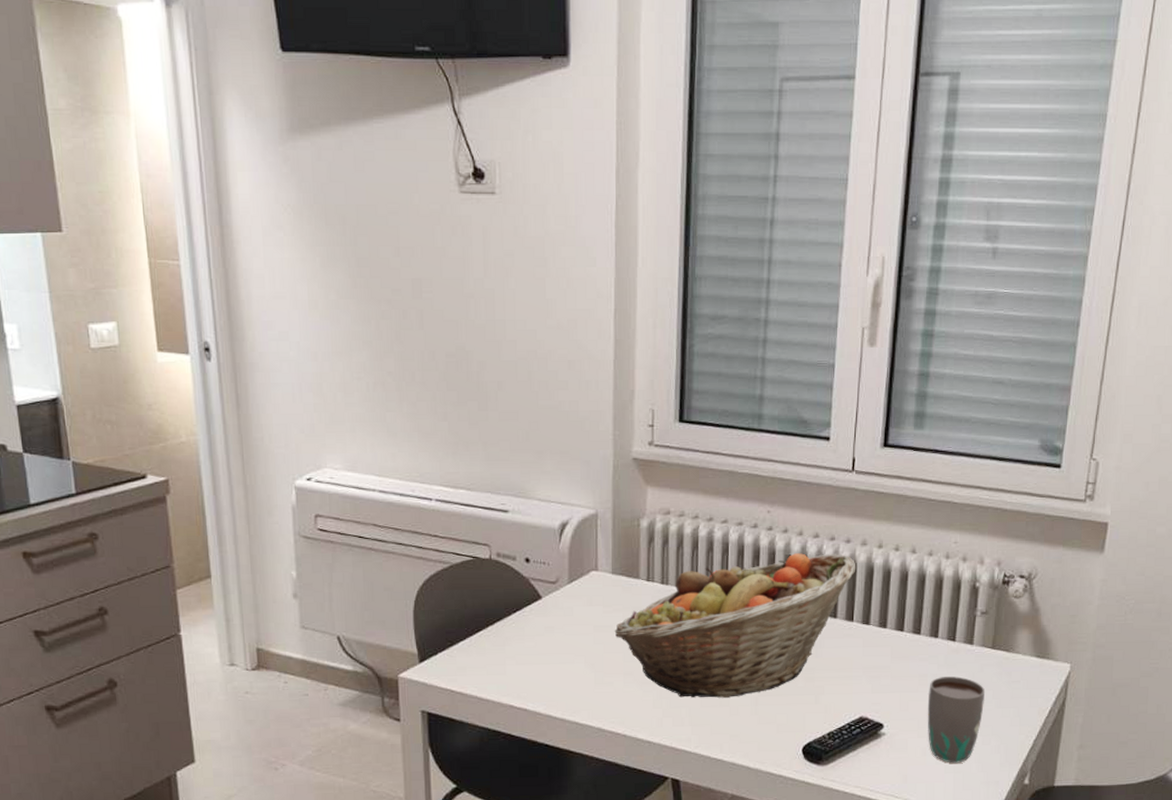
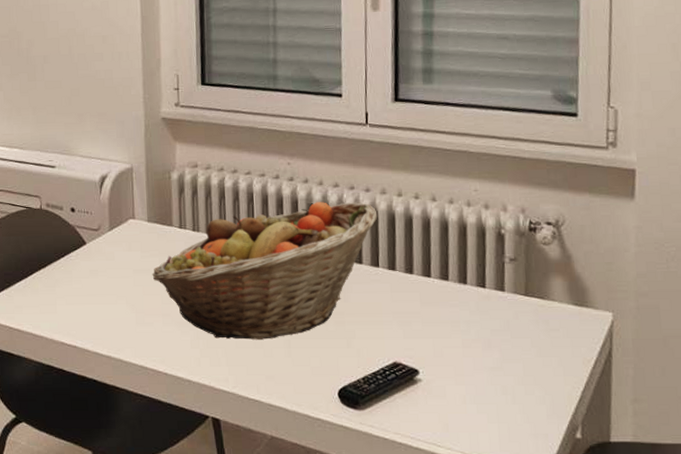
mug: present [927,676,985,763] -> none [462,323,523,413]

